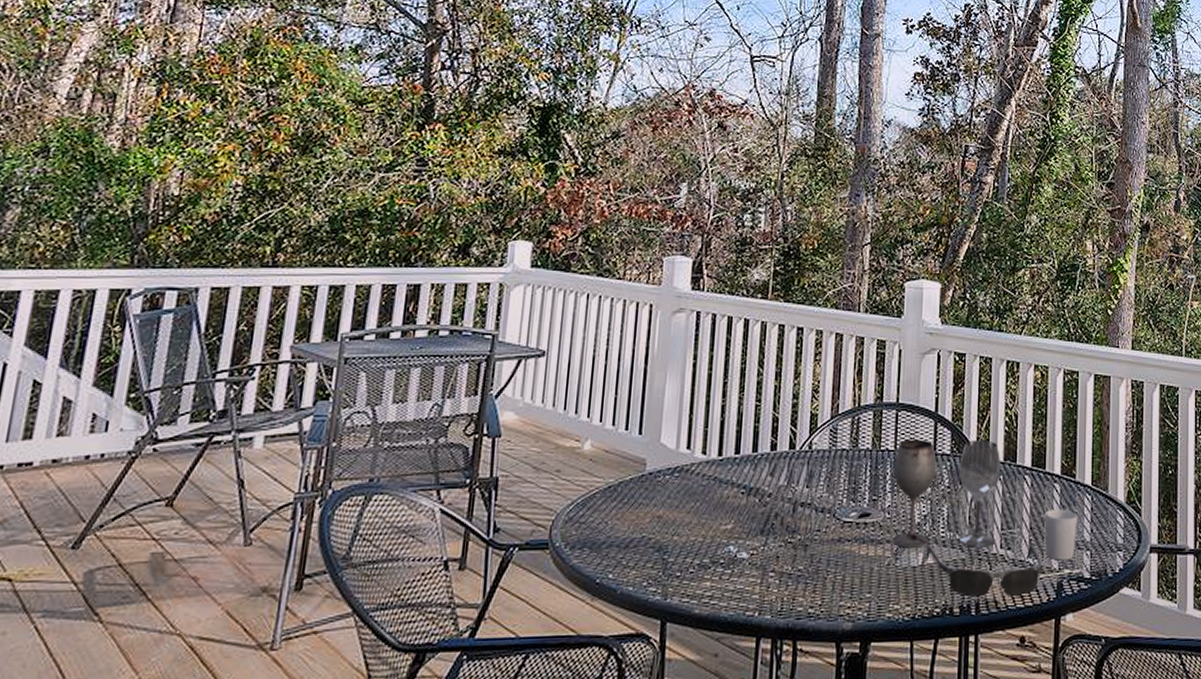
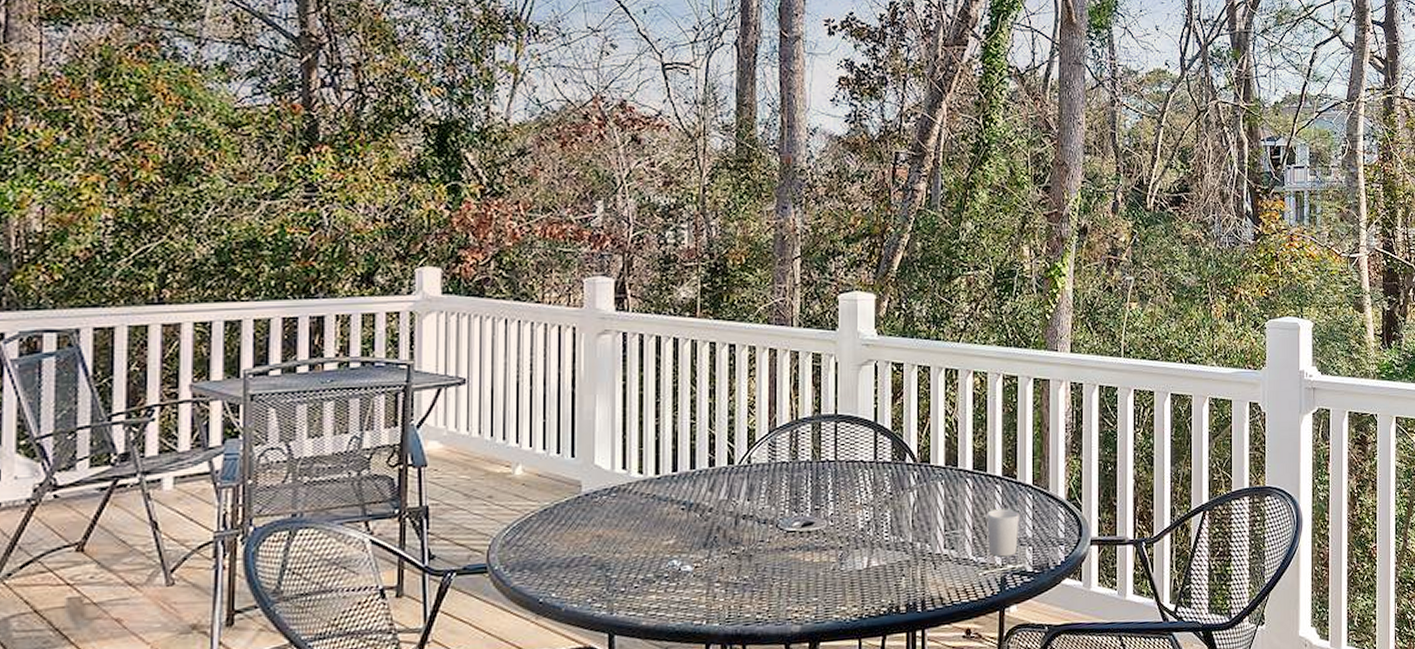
wineglass: present [893,439,1001,548] -> none [836,447,943,553]
sunglasses: present [925,543,1042,597] -> none [870,542,985,595]

